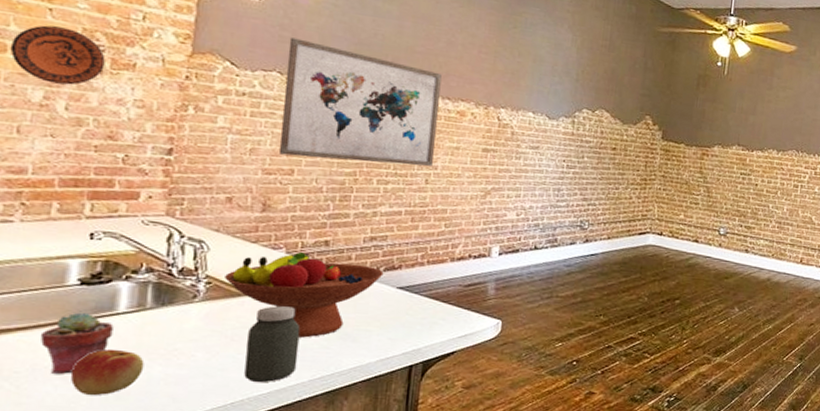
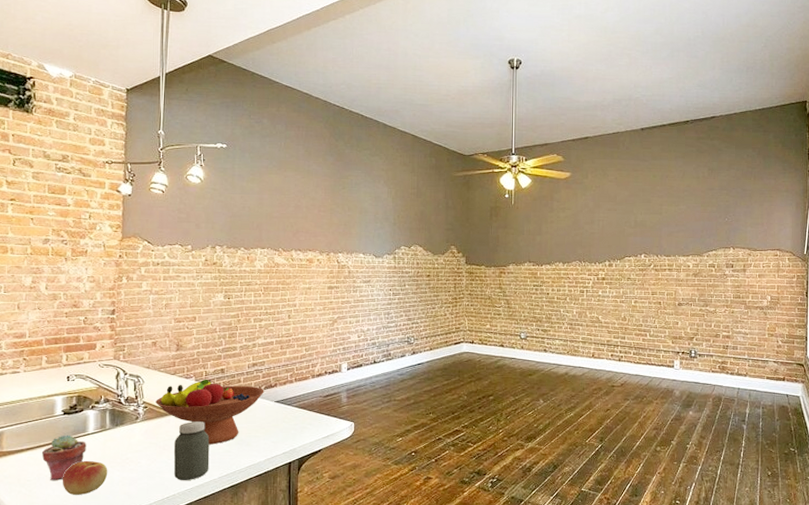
decorative plate: present [10,25,106,85] -> none [10,230,68,271]
wall art: present [278,37,442,166] -> none [184,218,293,307]

